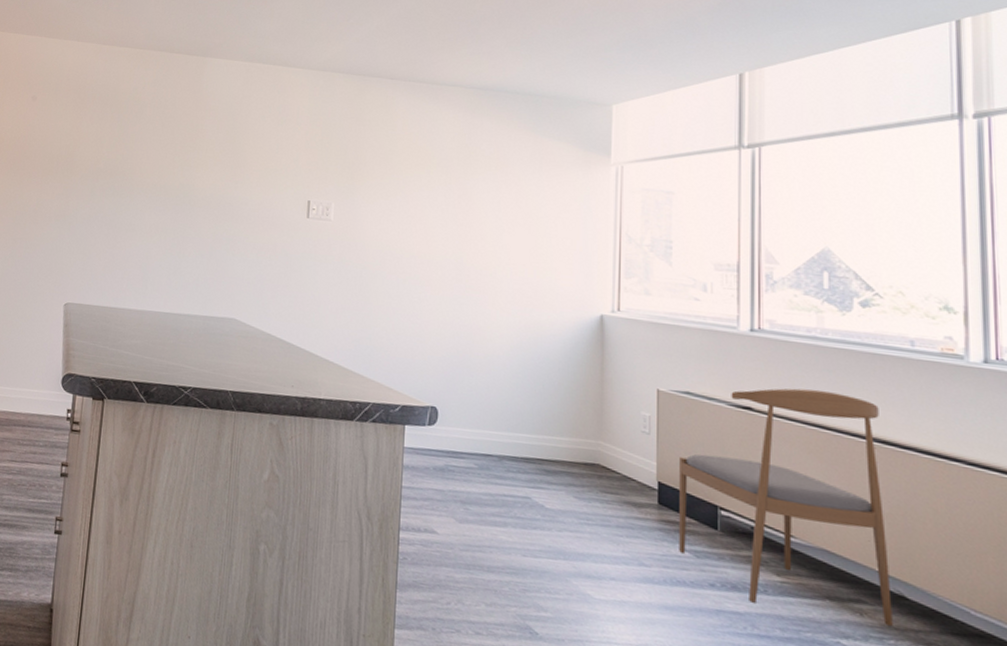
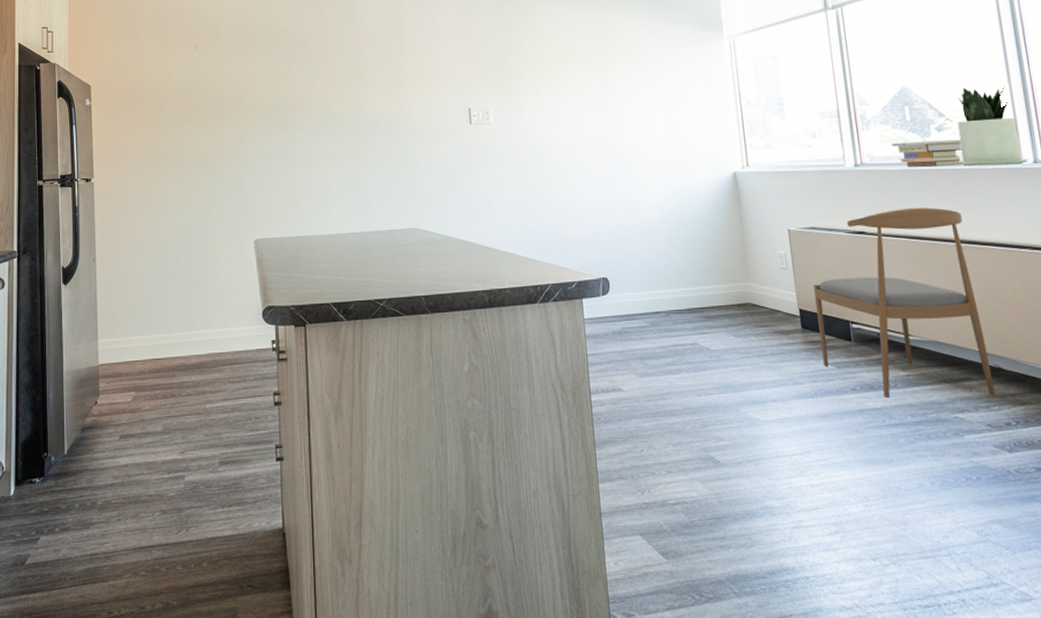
books: none [800,311,891,351] -> present [891,139,962,168]
planter: none [882,261,978,362] -> present [957,86,1029,167]

